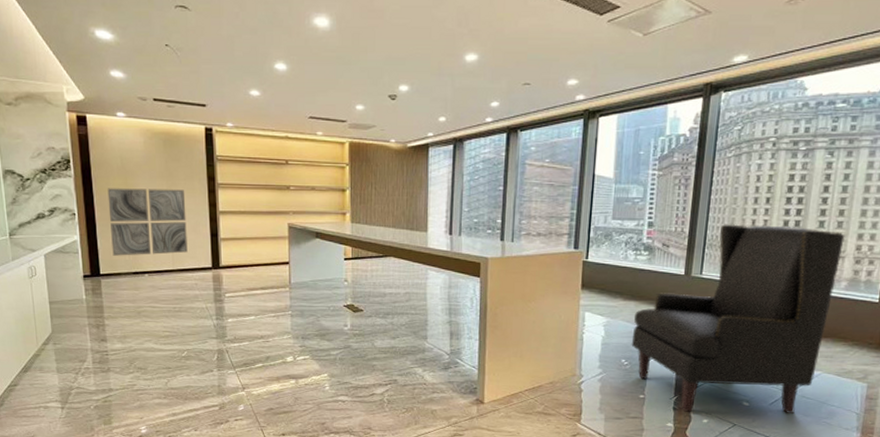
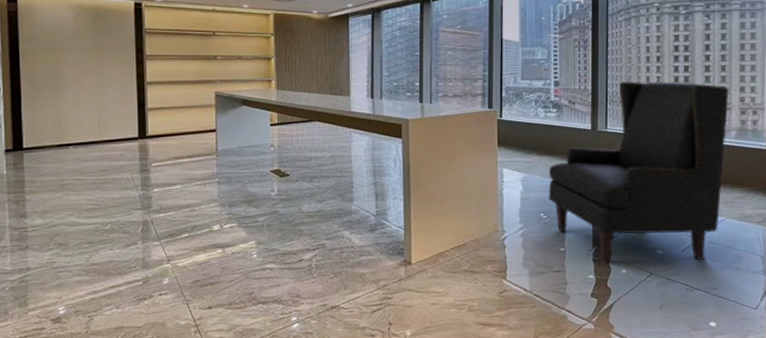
wall art: present [107,188,188,256] -> none [34,62,114,129]

